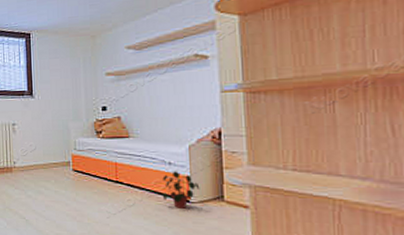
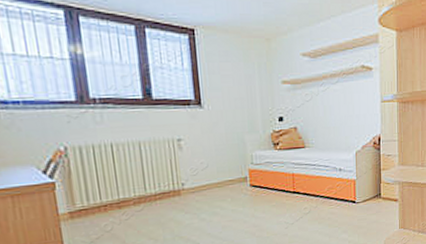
potted plant: present [162,171,200,209] -> none [334,176,364,209]

